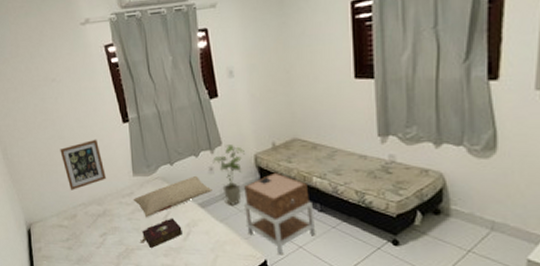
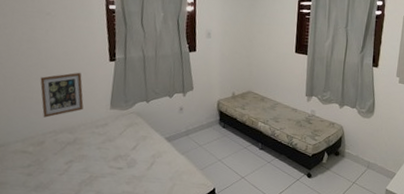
pillow: present [133,175,212,218] -> none [106,113,180,148]
book: present [140,218,182,248] -> none [105,149,147,176]
house plant: present [213,145,245,205] -> none [183,90,210,141]
nightstand: present [243,172,316,255] -> none [203,116,257,184]

